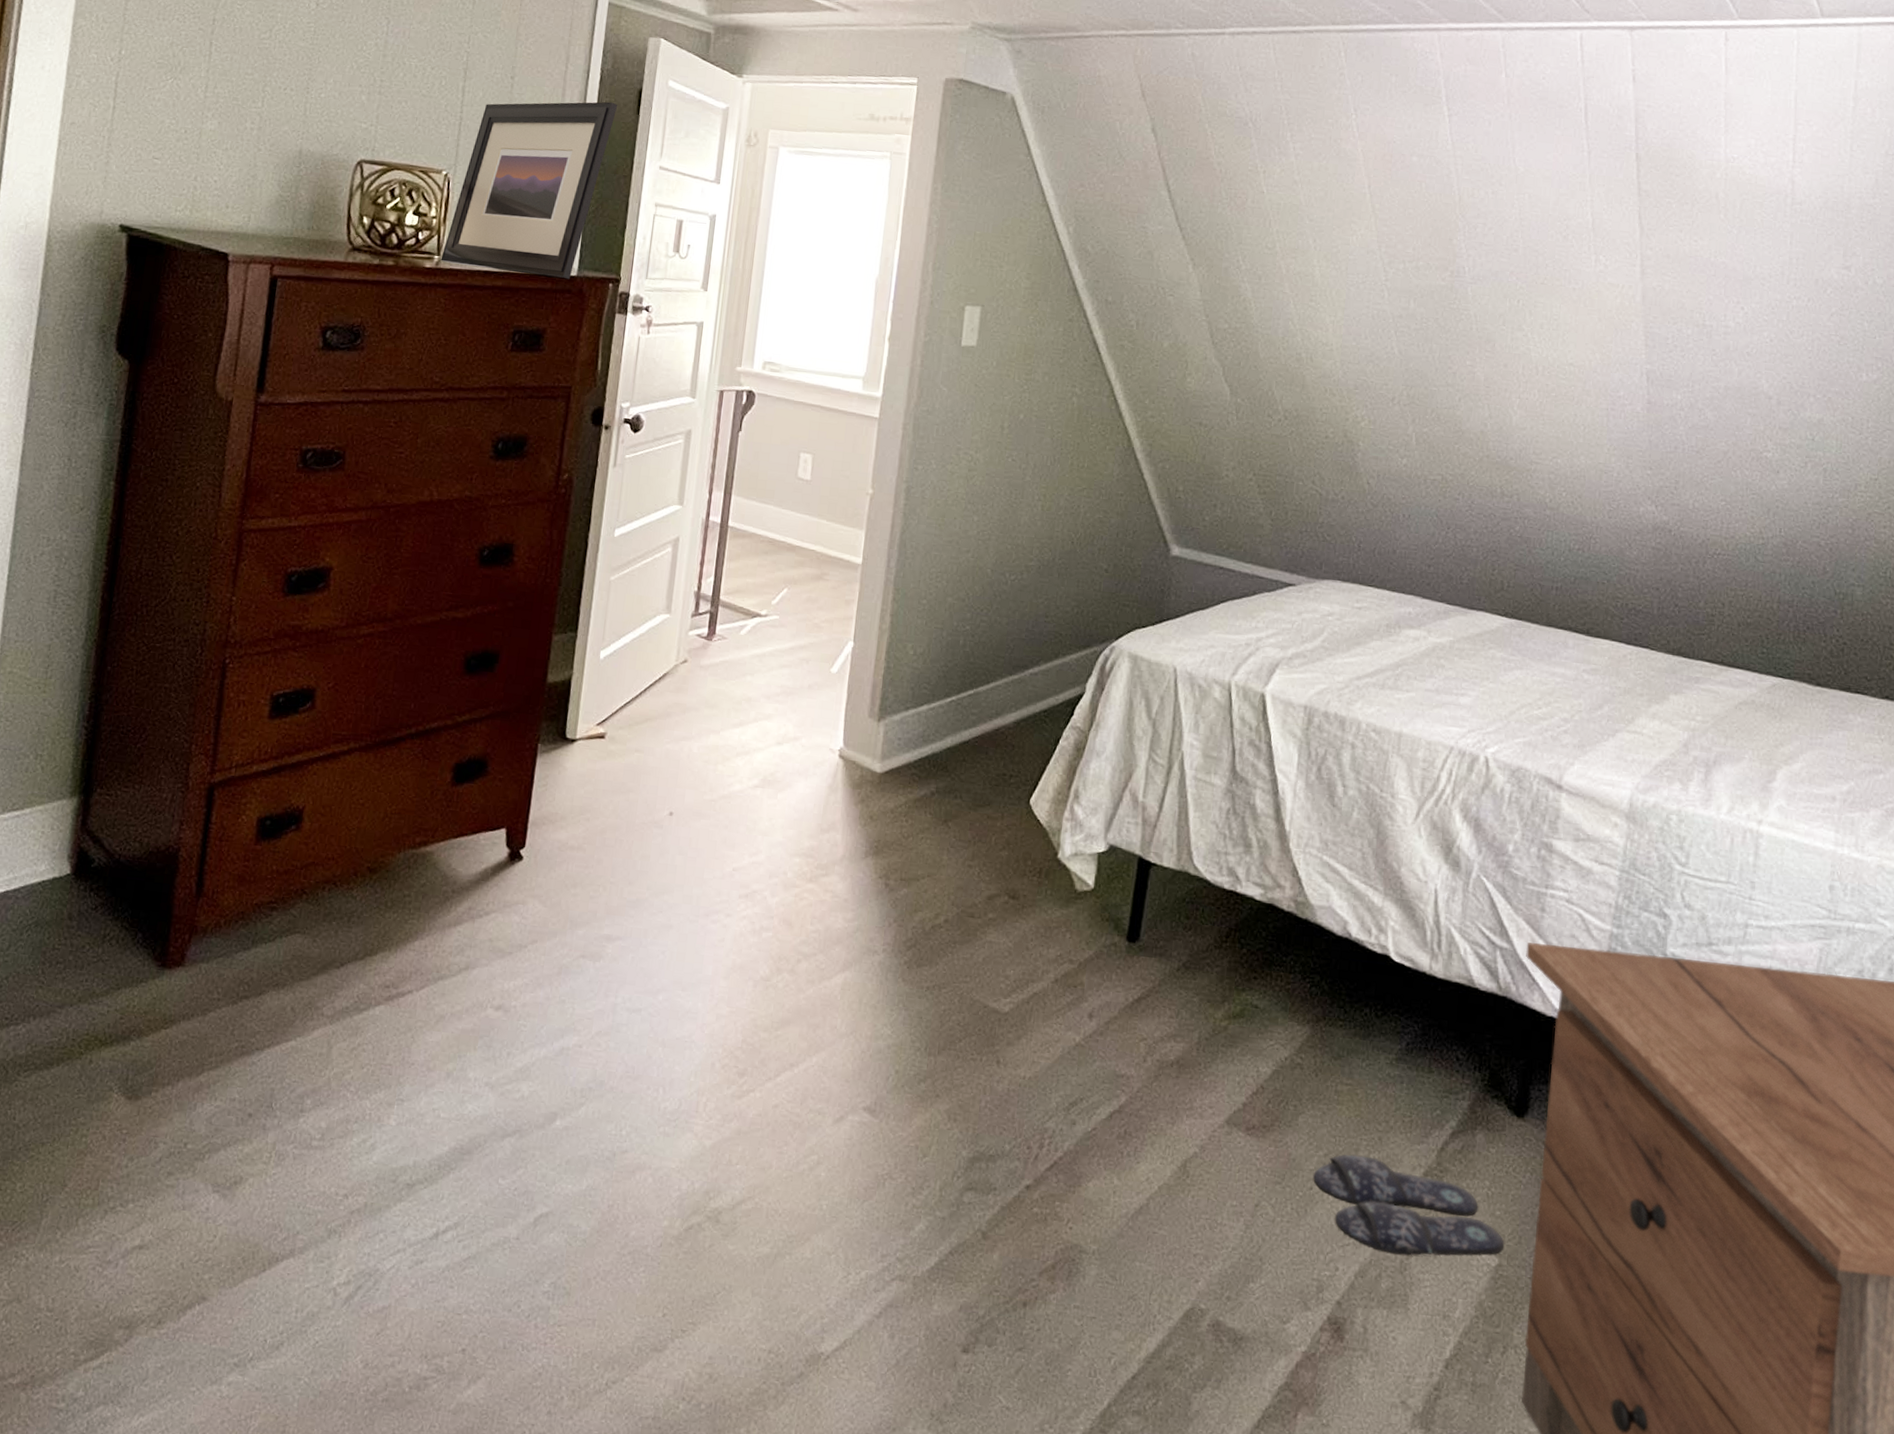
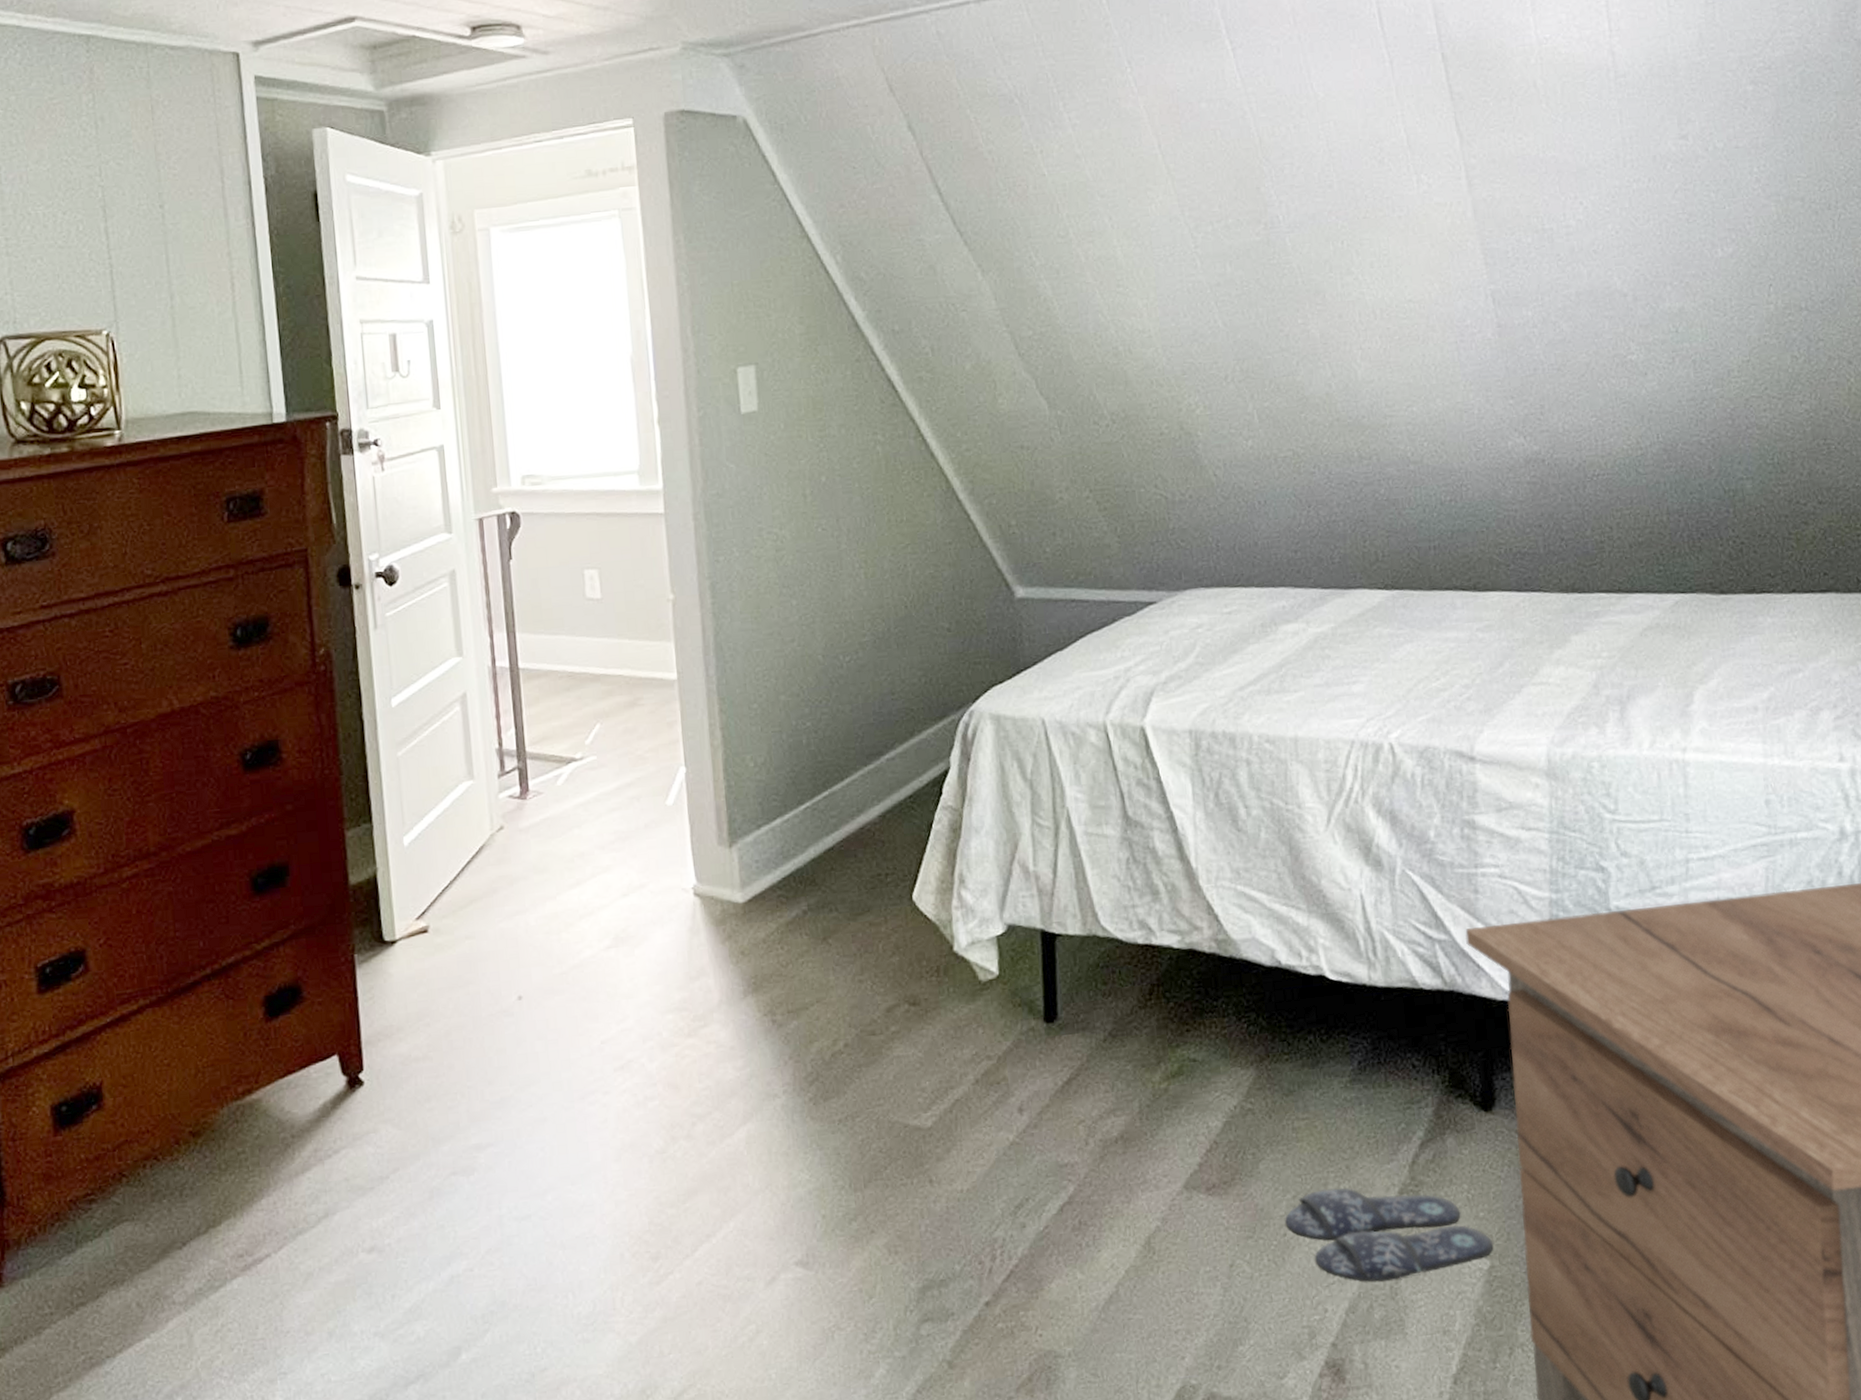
picture frame: present [441,101,618,280] -> none [123,213,293,436]

